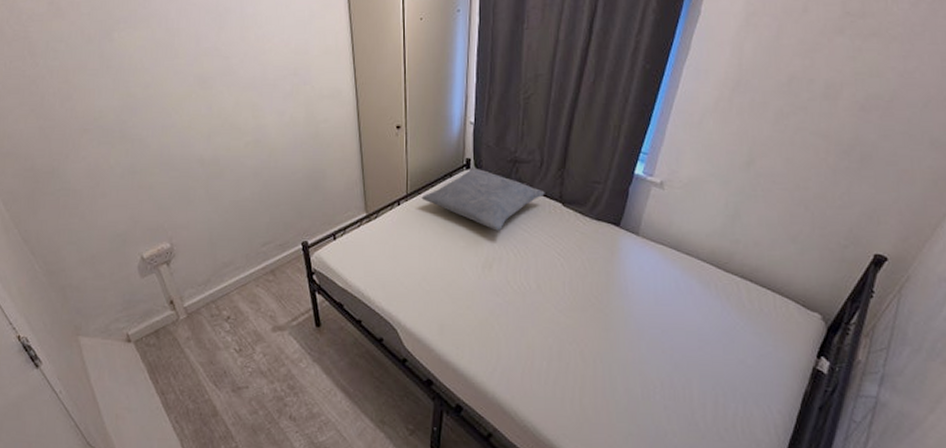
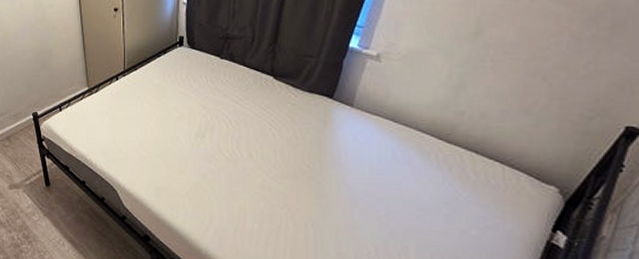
pillow: present [421,168,545,231] -> none [138,45,256,103]

